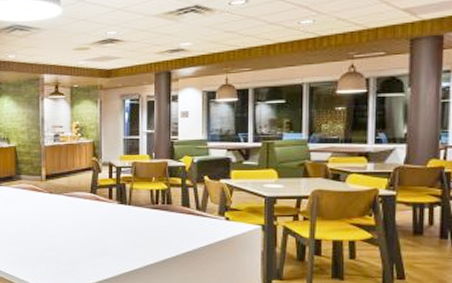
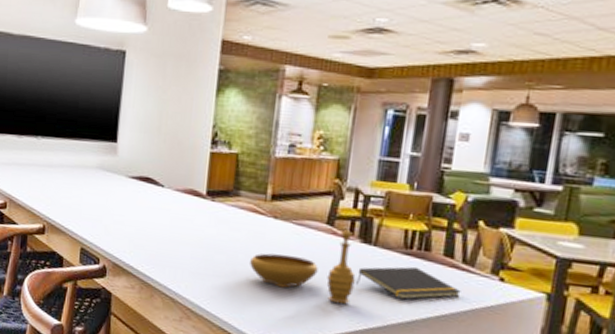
decorative bowl: none [35,196,118,254] -> present [250,230,356,304]
notepad: none [119,217,199,244] -> present [356,266,461,300]

